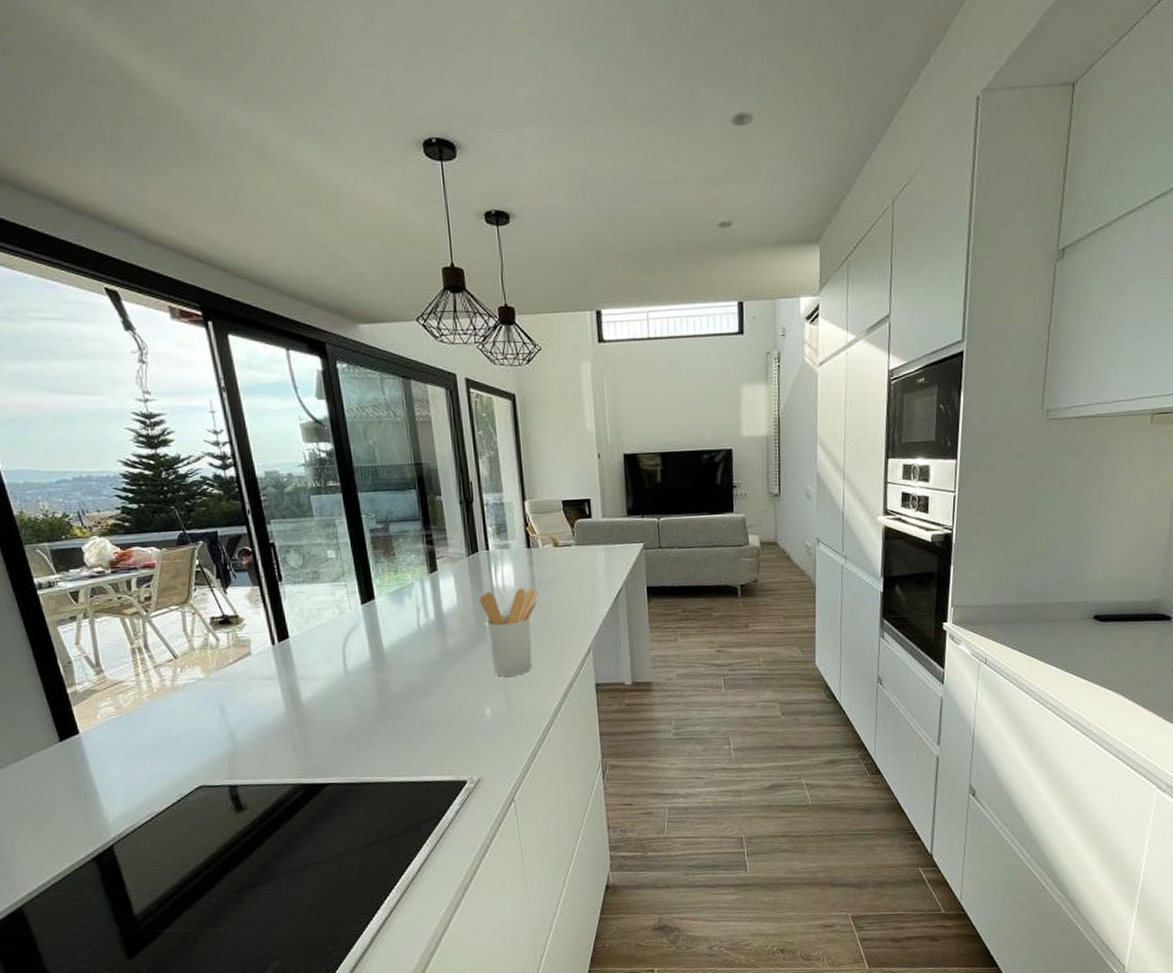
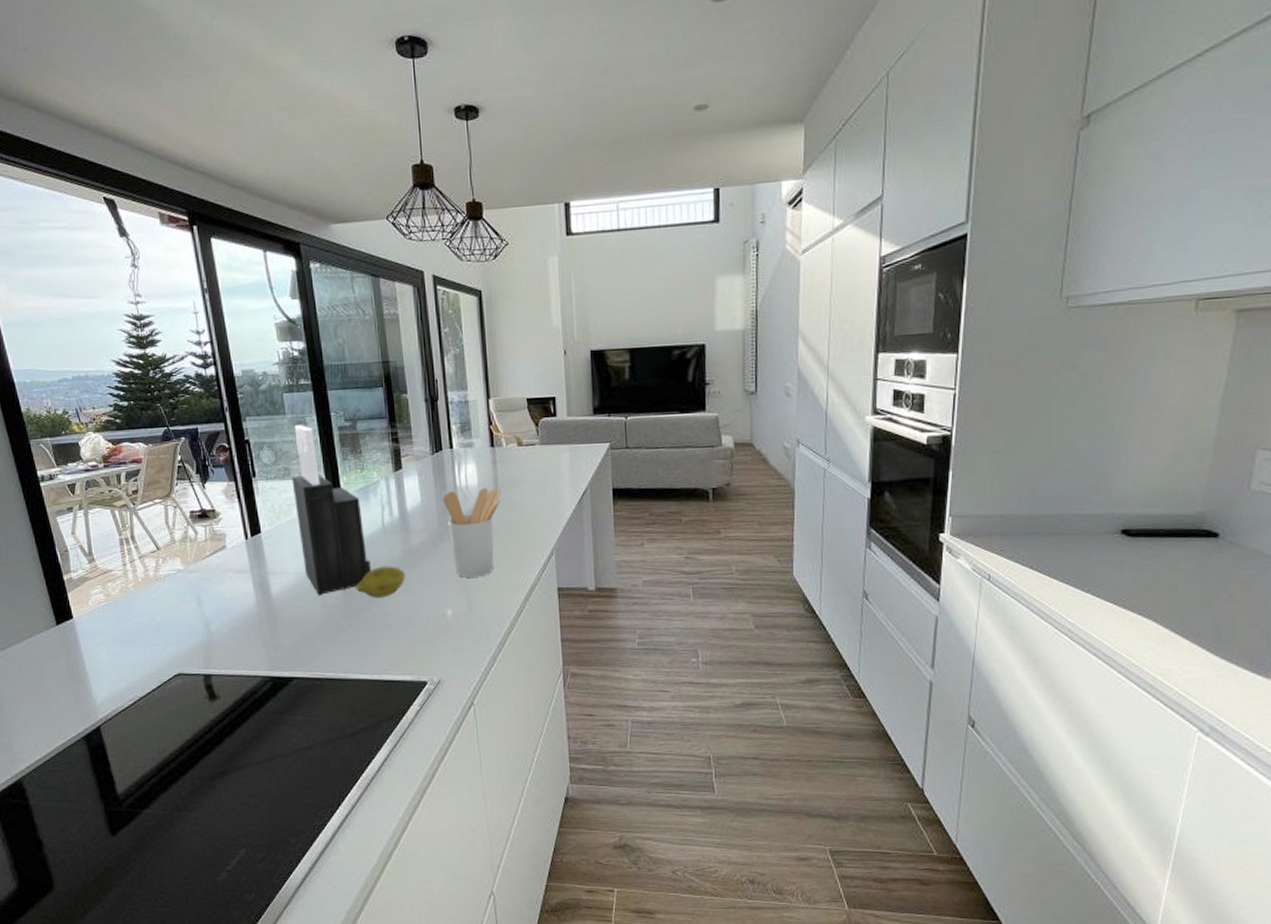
knife block: none [321,527,407,699] -> present [291,425,371,595]
fruit: none [391,667,443,700] -> present [356,566,406,598]

